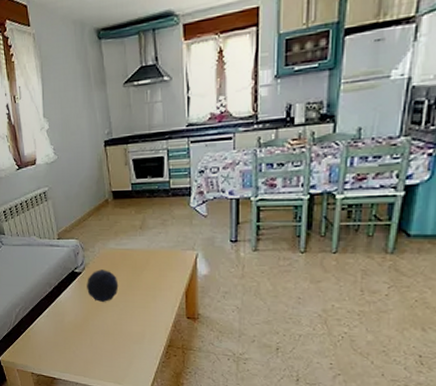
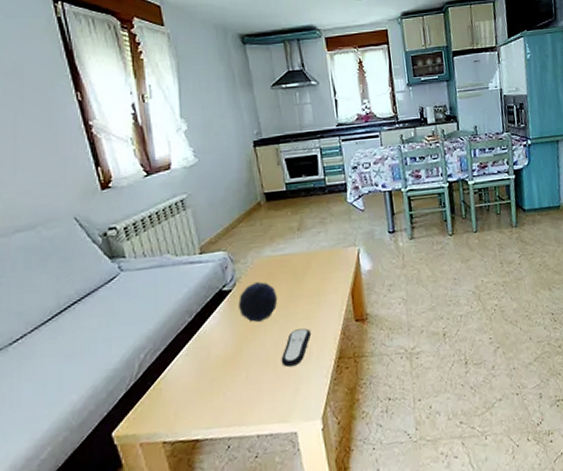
remote control: none [119,315,146,343] -> present [281,328,312,367]

